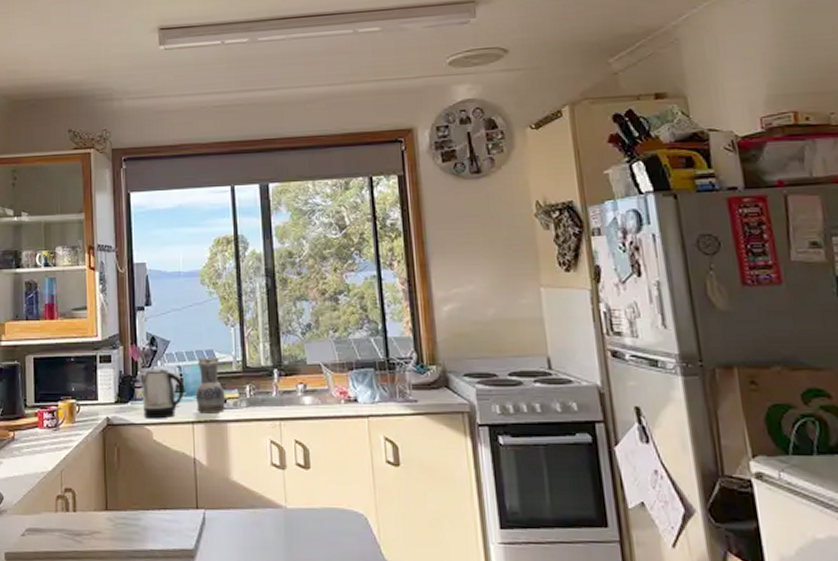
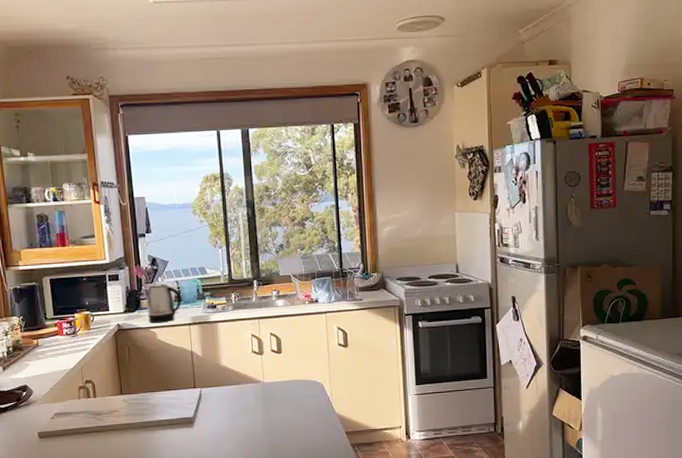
ceramic jug: present [195,357,225,414] -> none [191,273,215,317]

